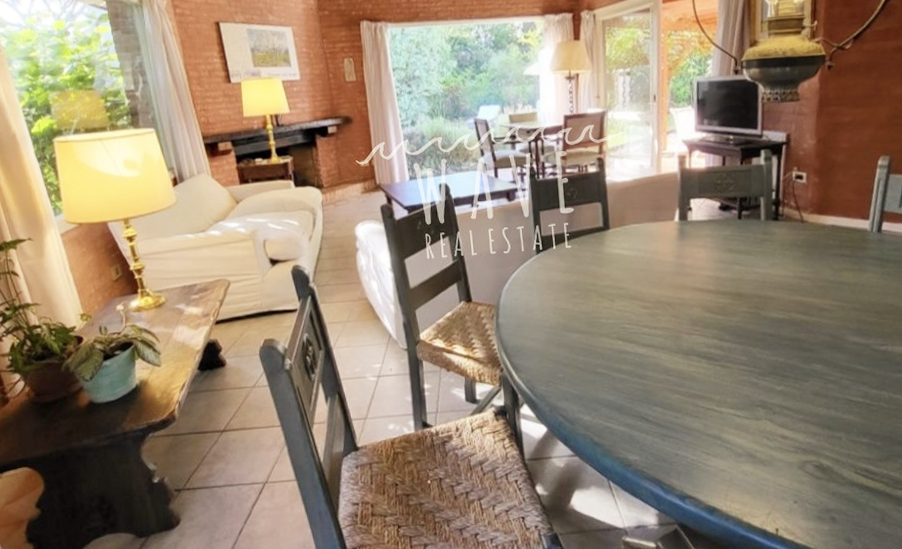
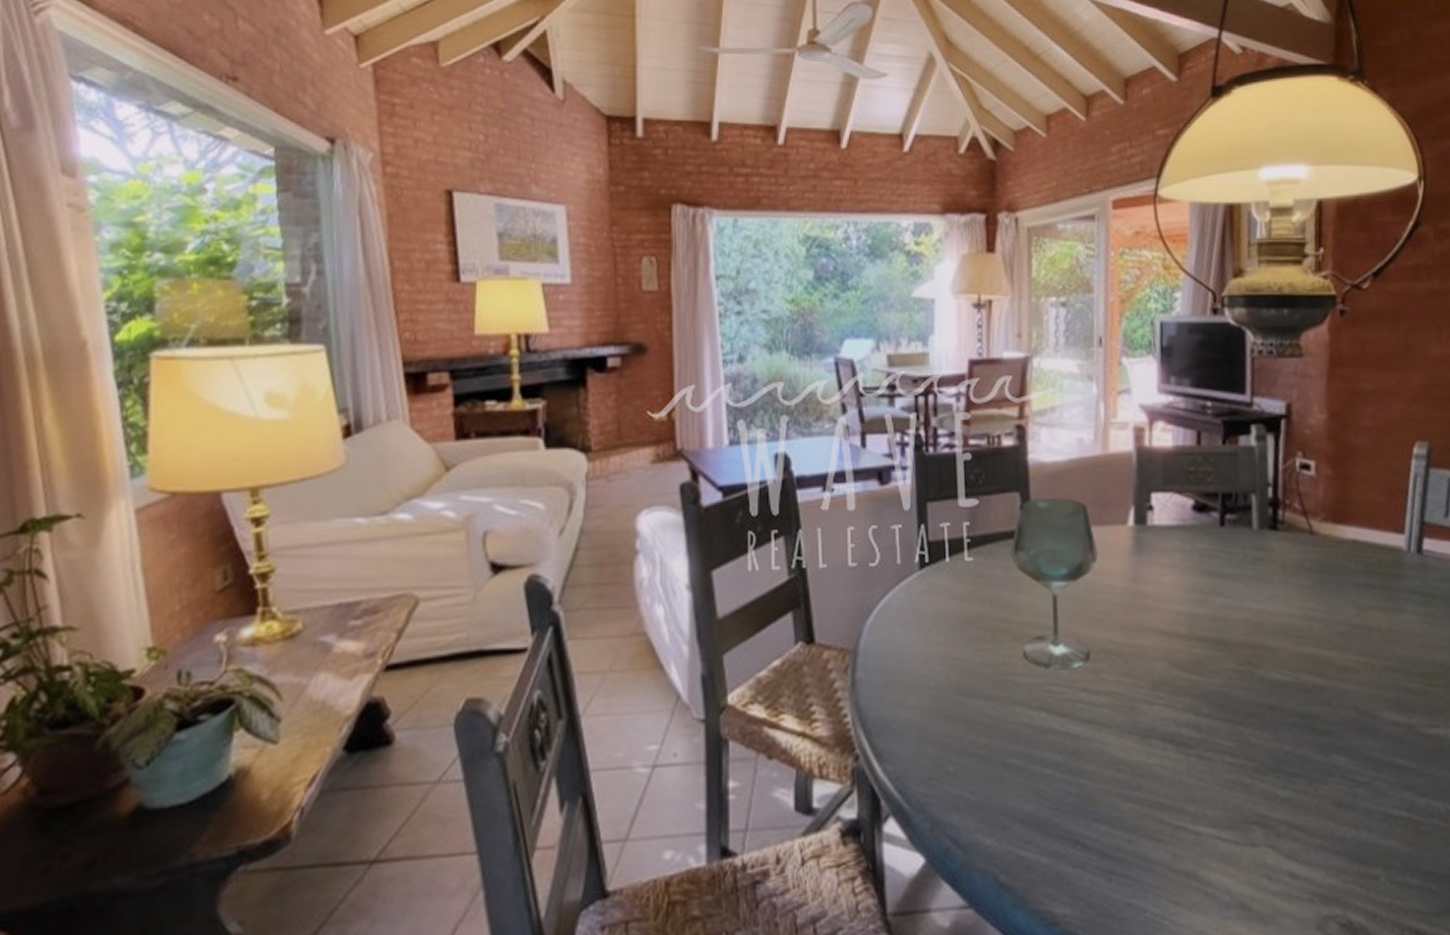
wine glass: none [596,205,654,314] -> present [1010,497,1098,669]

